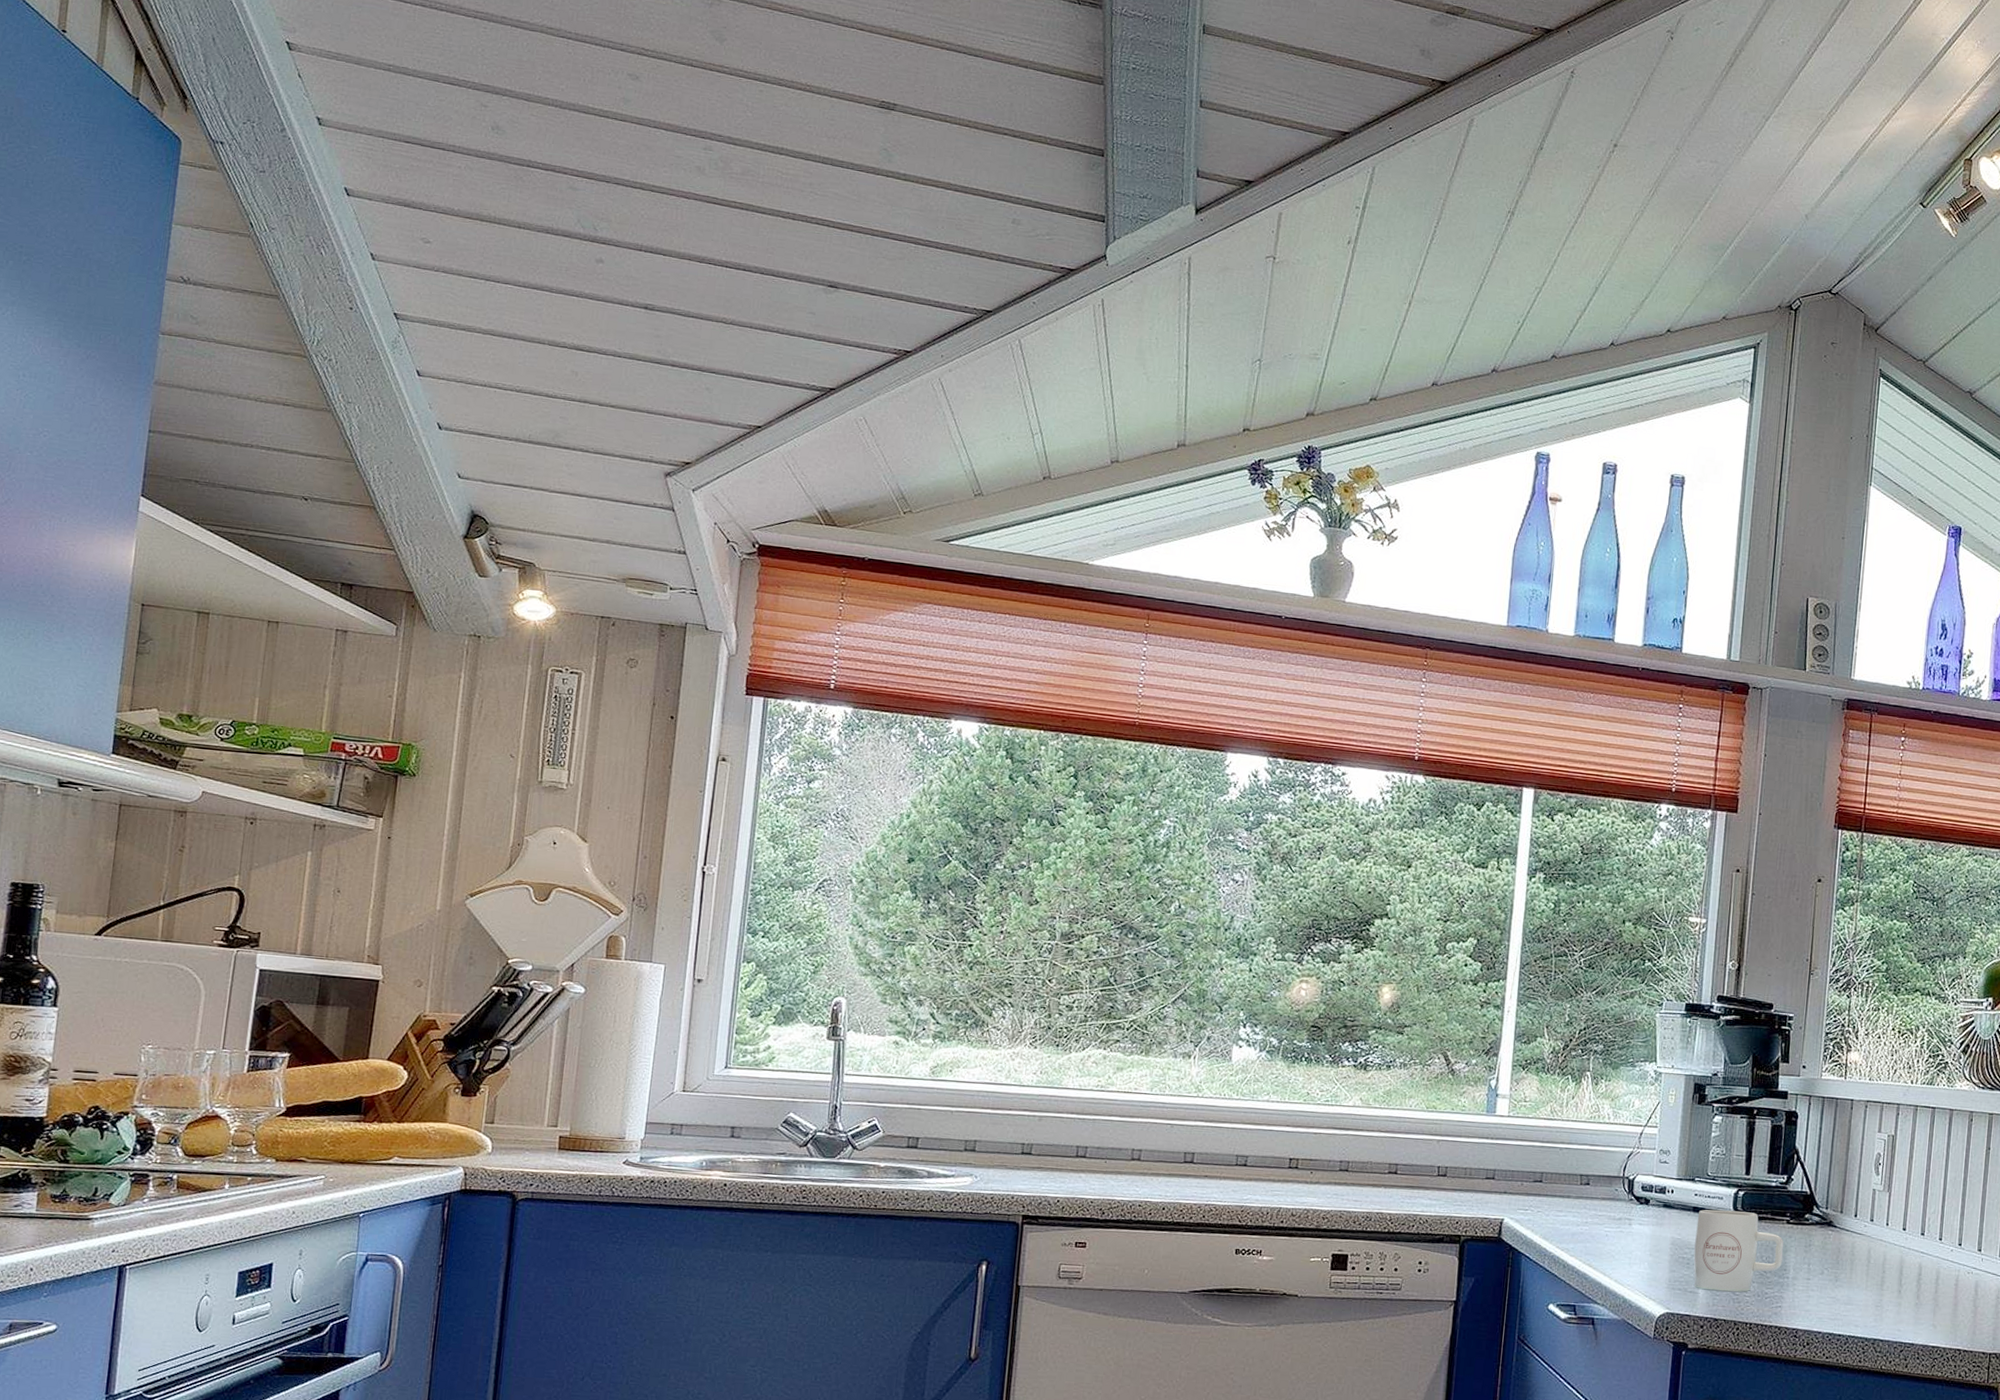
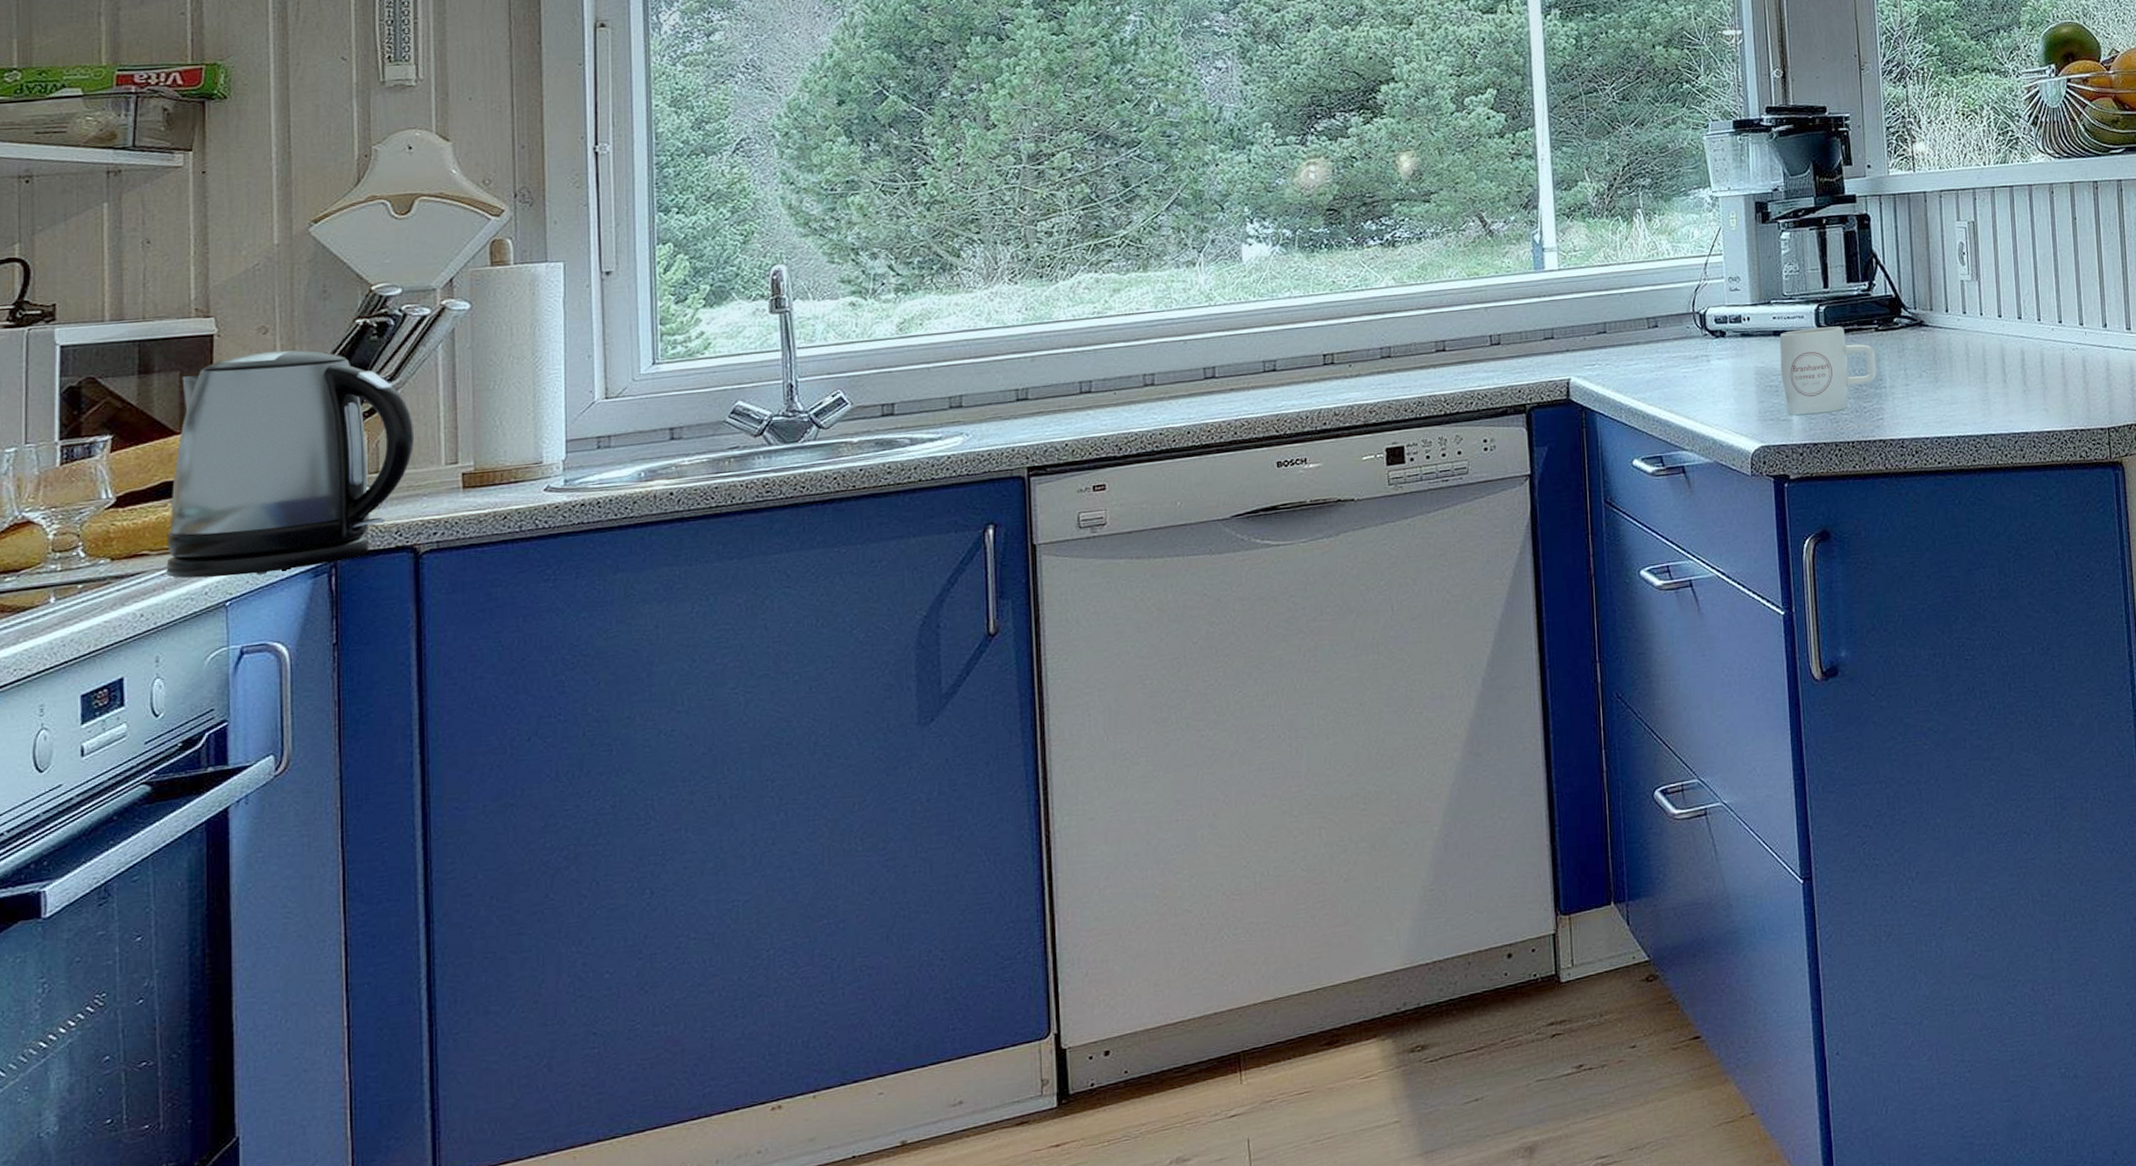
kettle: none [317,1002,527,1196] -> present [166,349,415,579]

